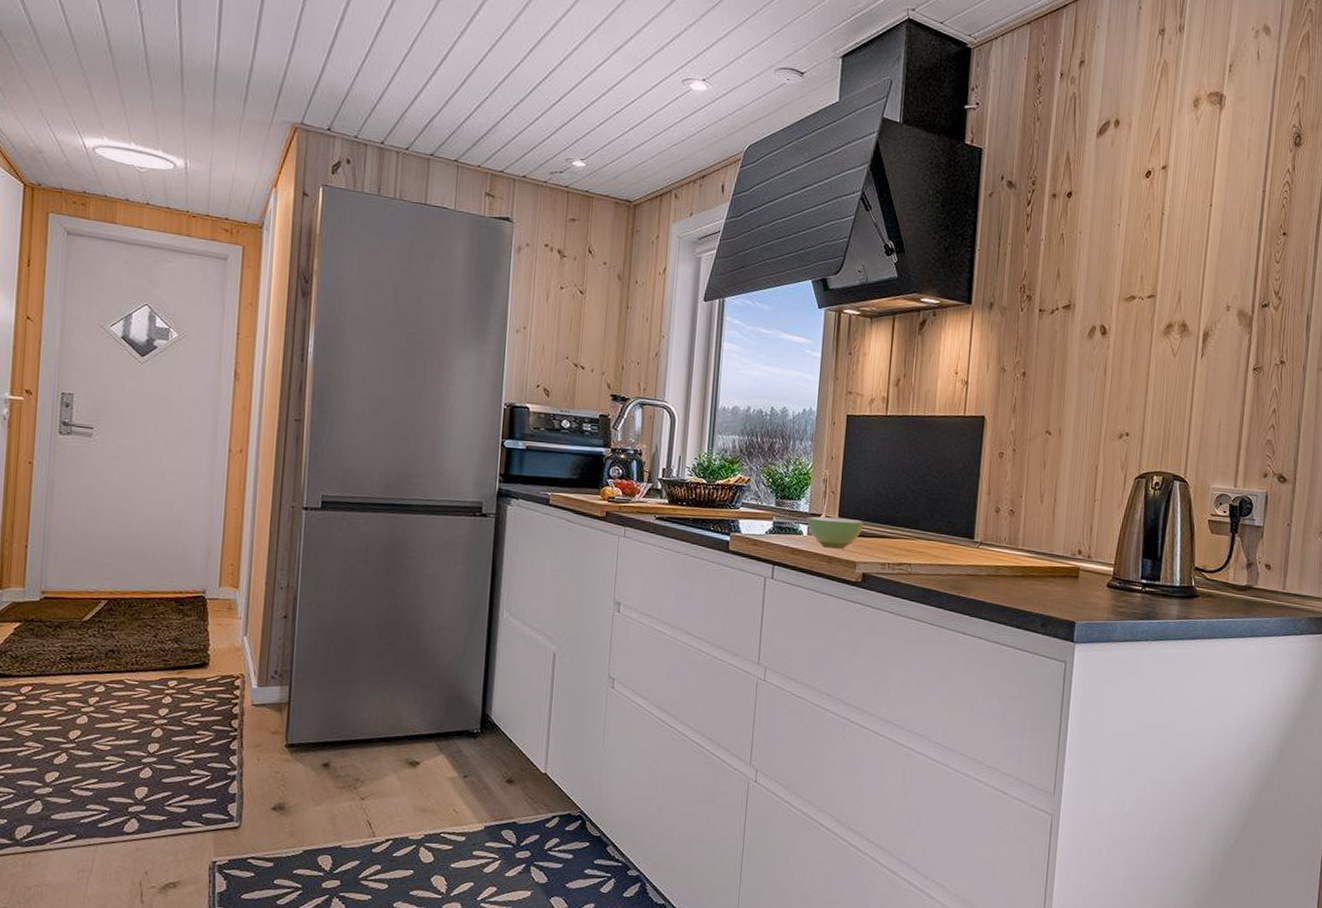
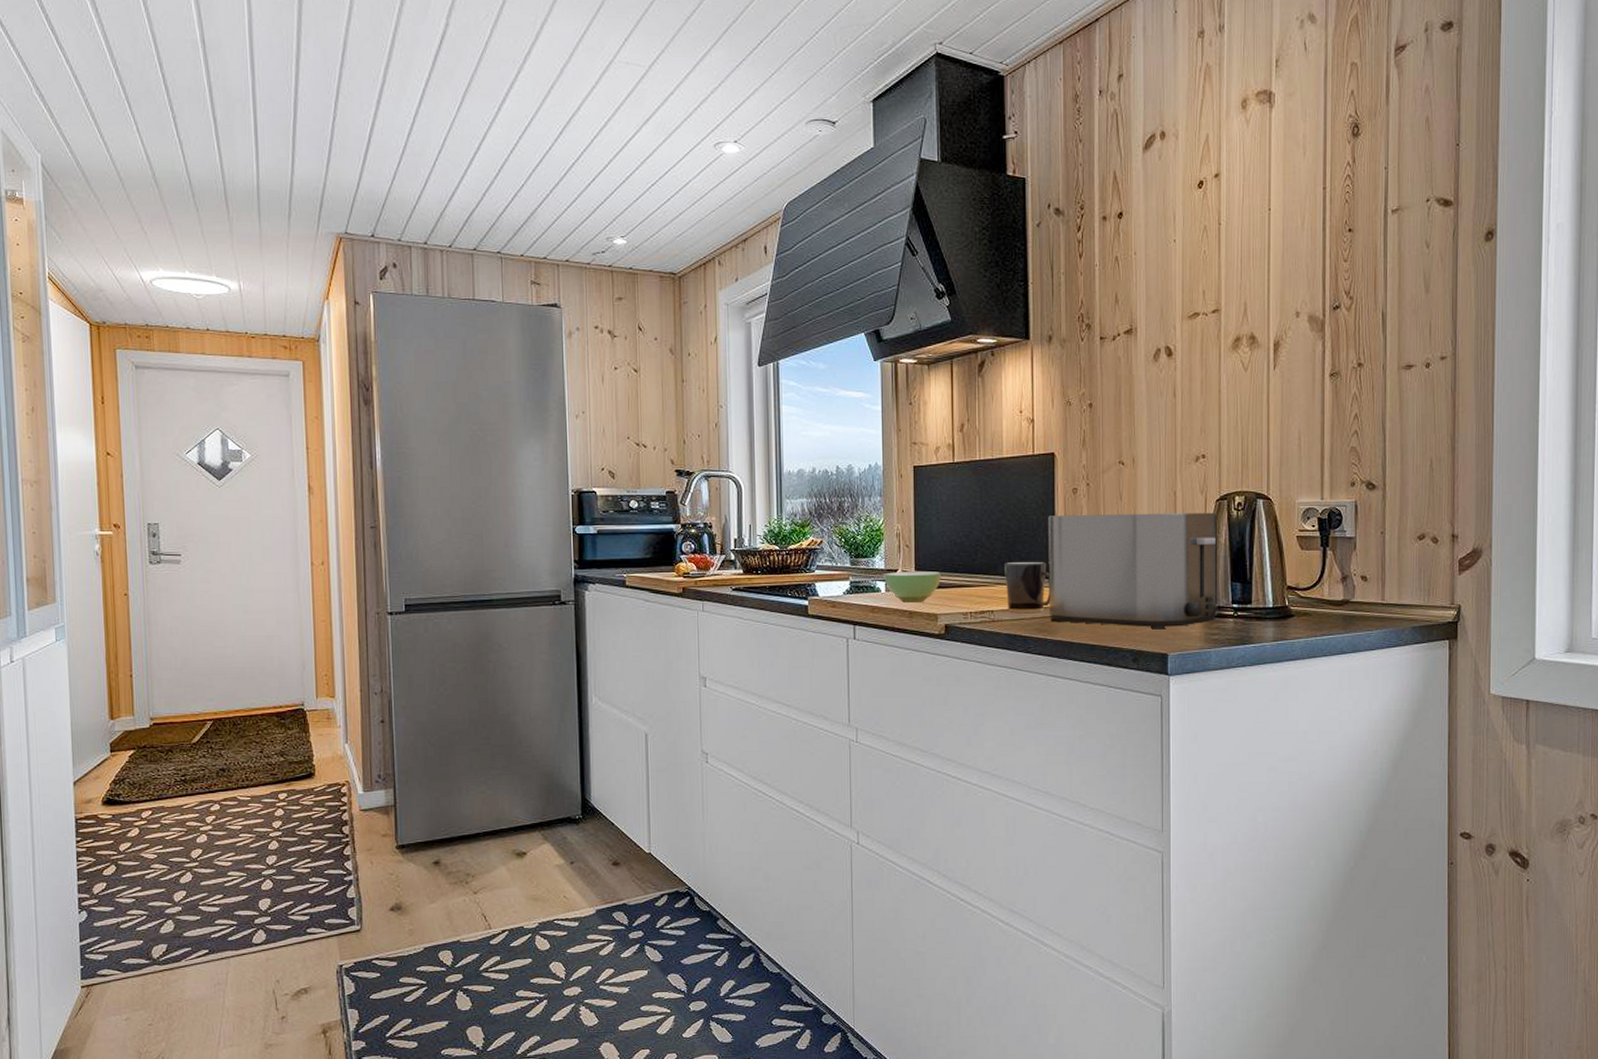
mug: none [925,517,969,571] -> present [1005,561,1050,614]
toaster: none [964,477,1136,598] -> present [1048,512,1218,630]

